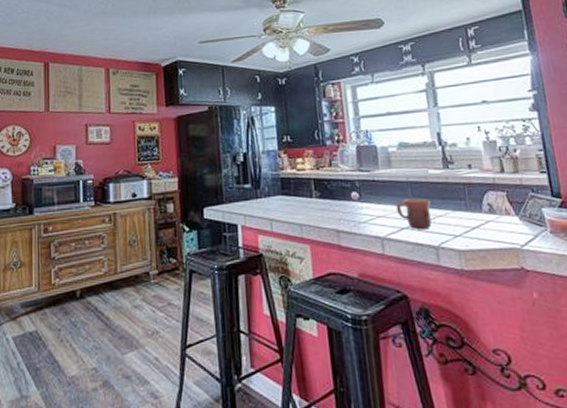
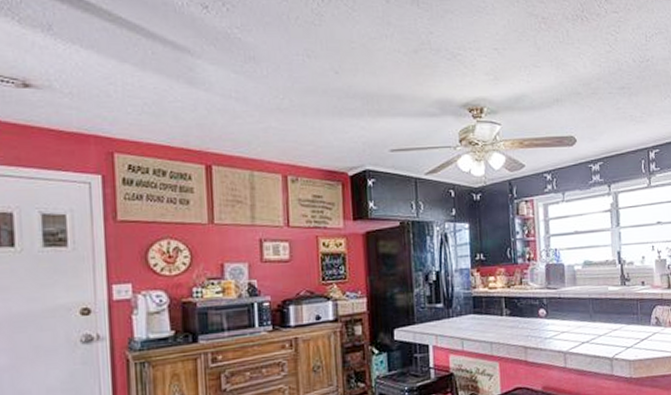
mug: present [396,198,432,230] -> none [579,313,609,343]

